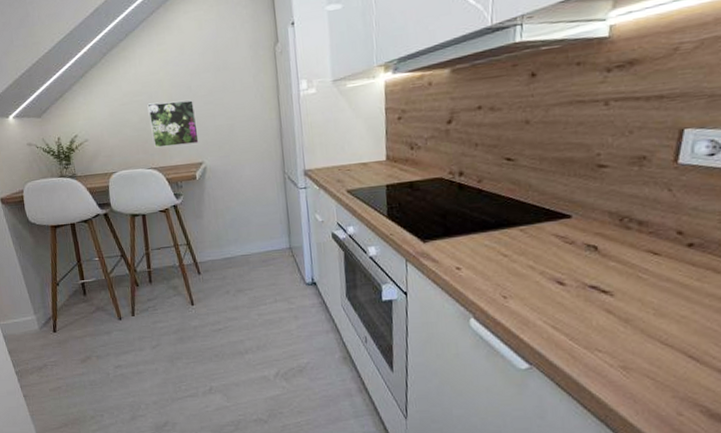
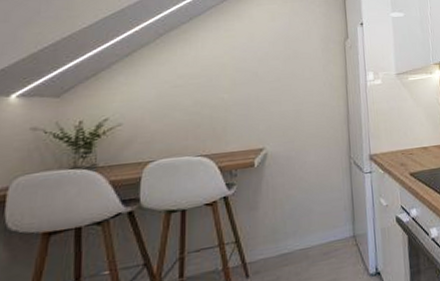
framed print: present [147,100,199,148] -> none [205,85,261,133]

